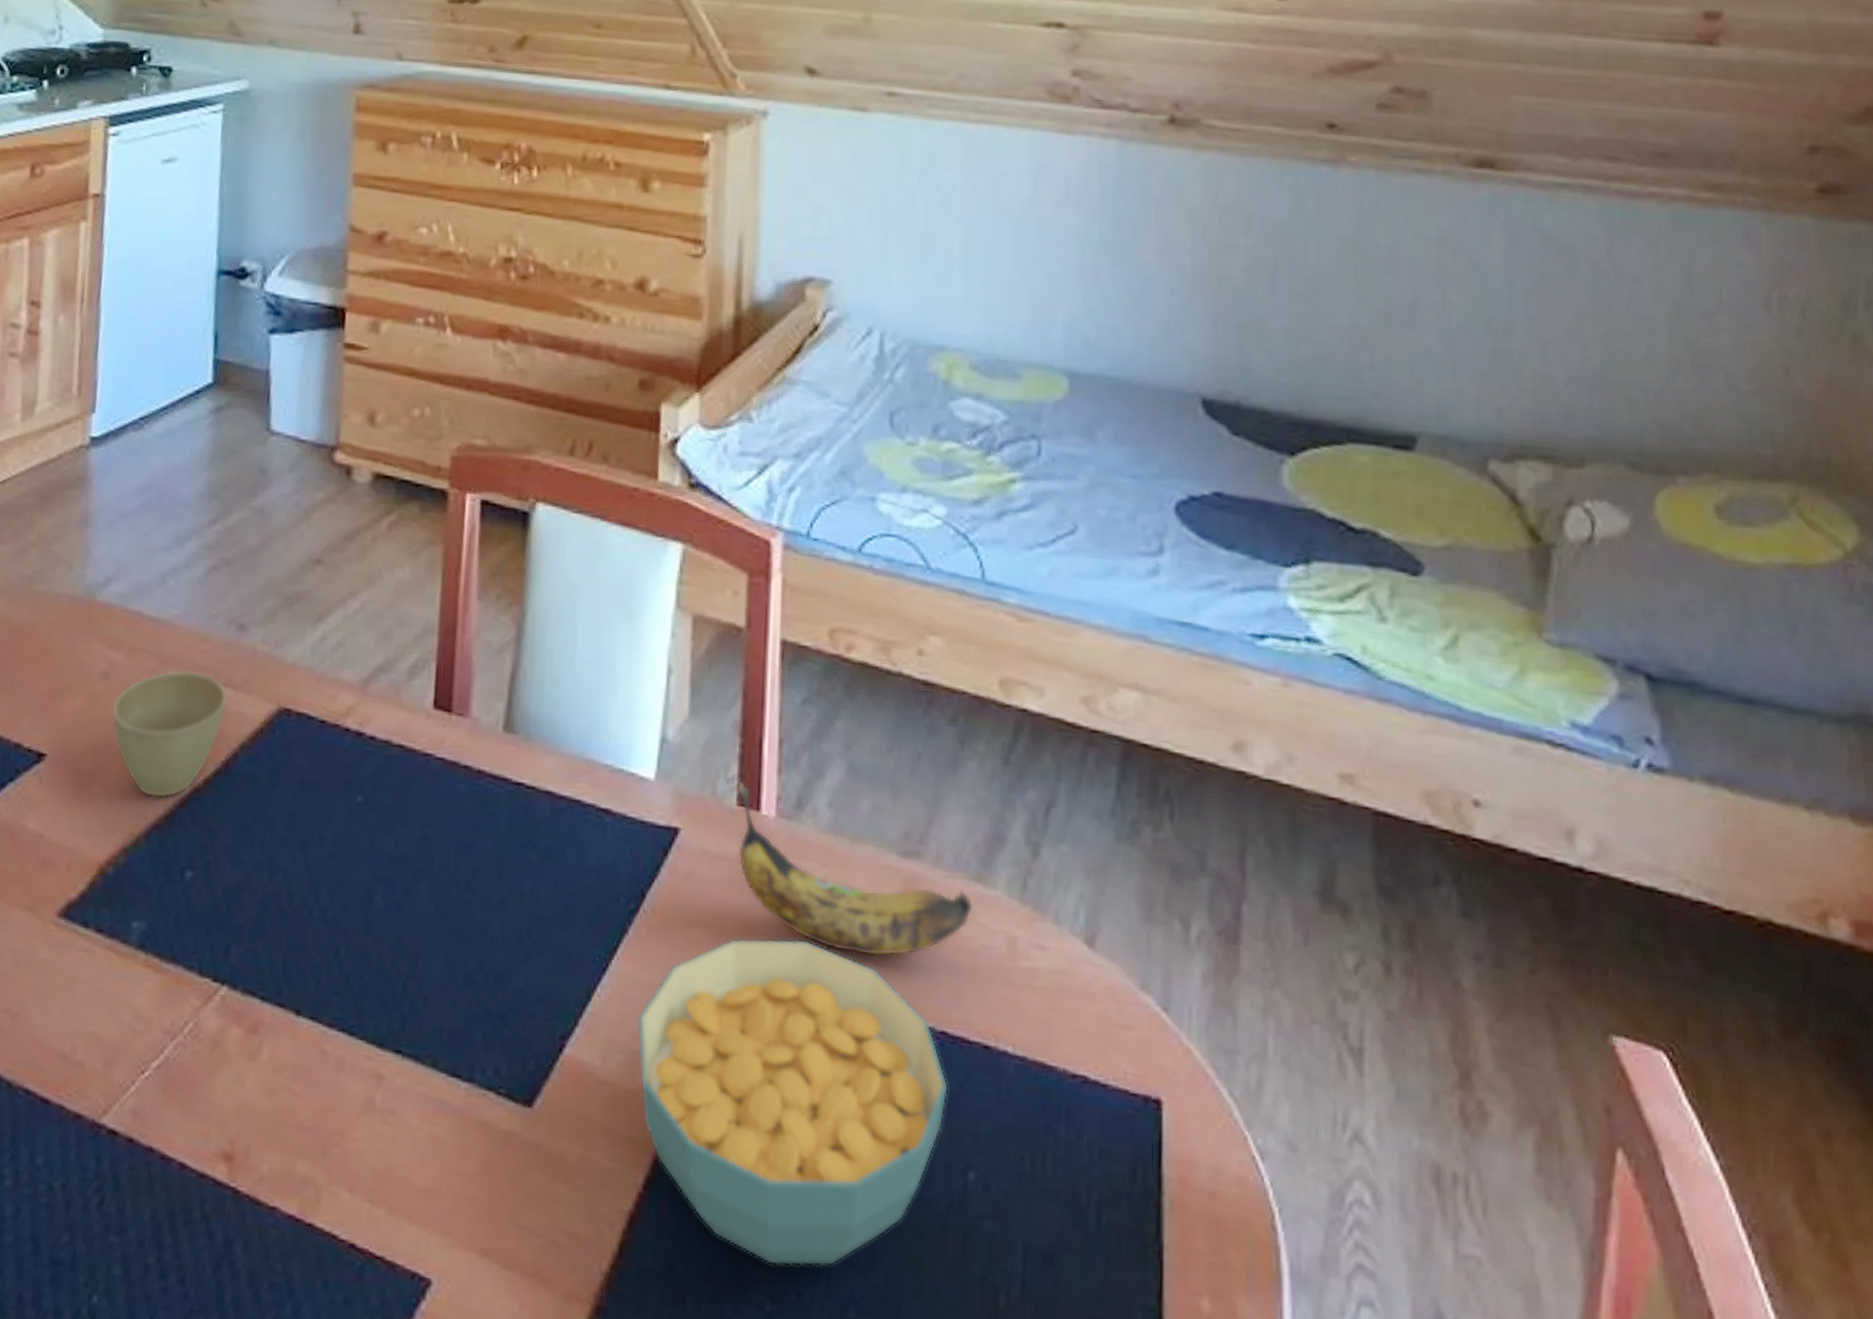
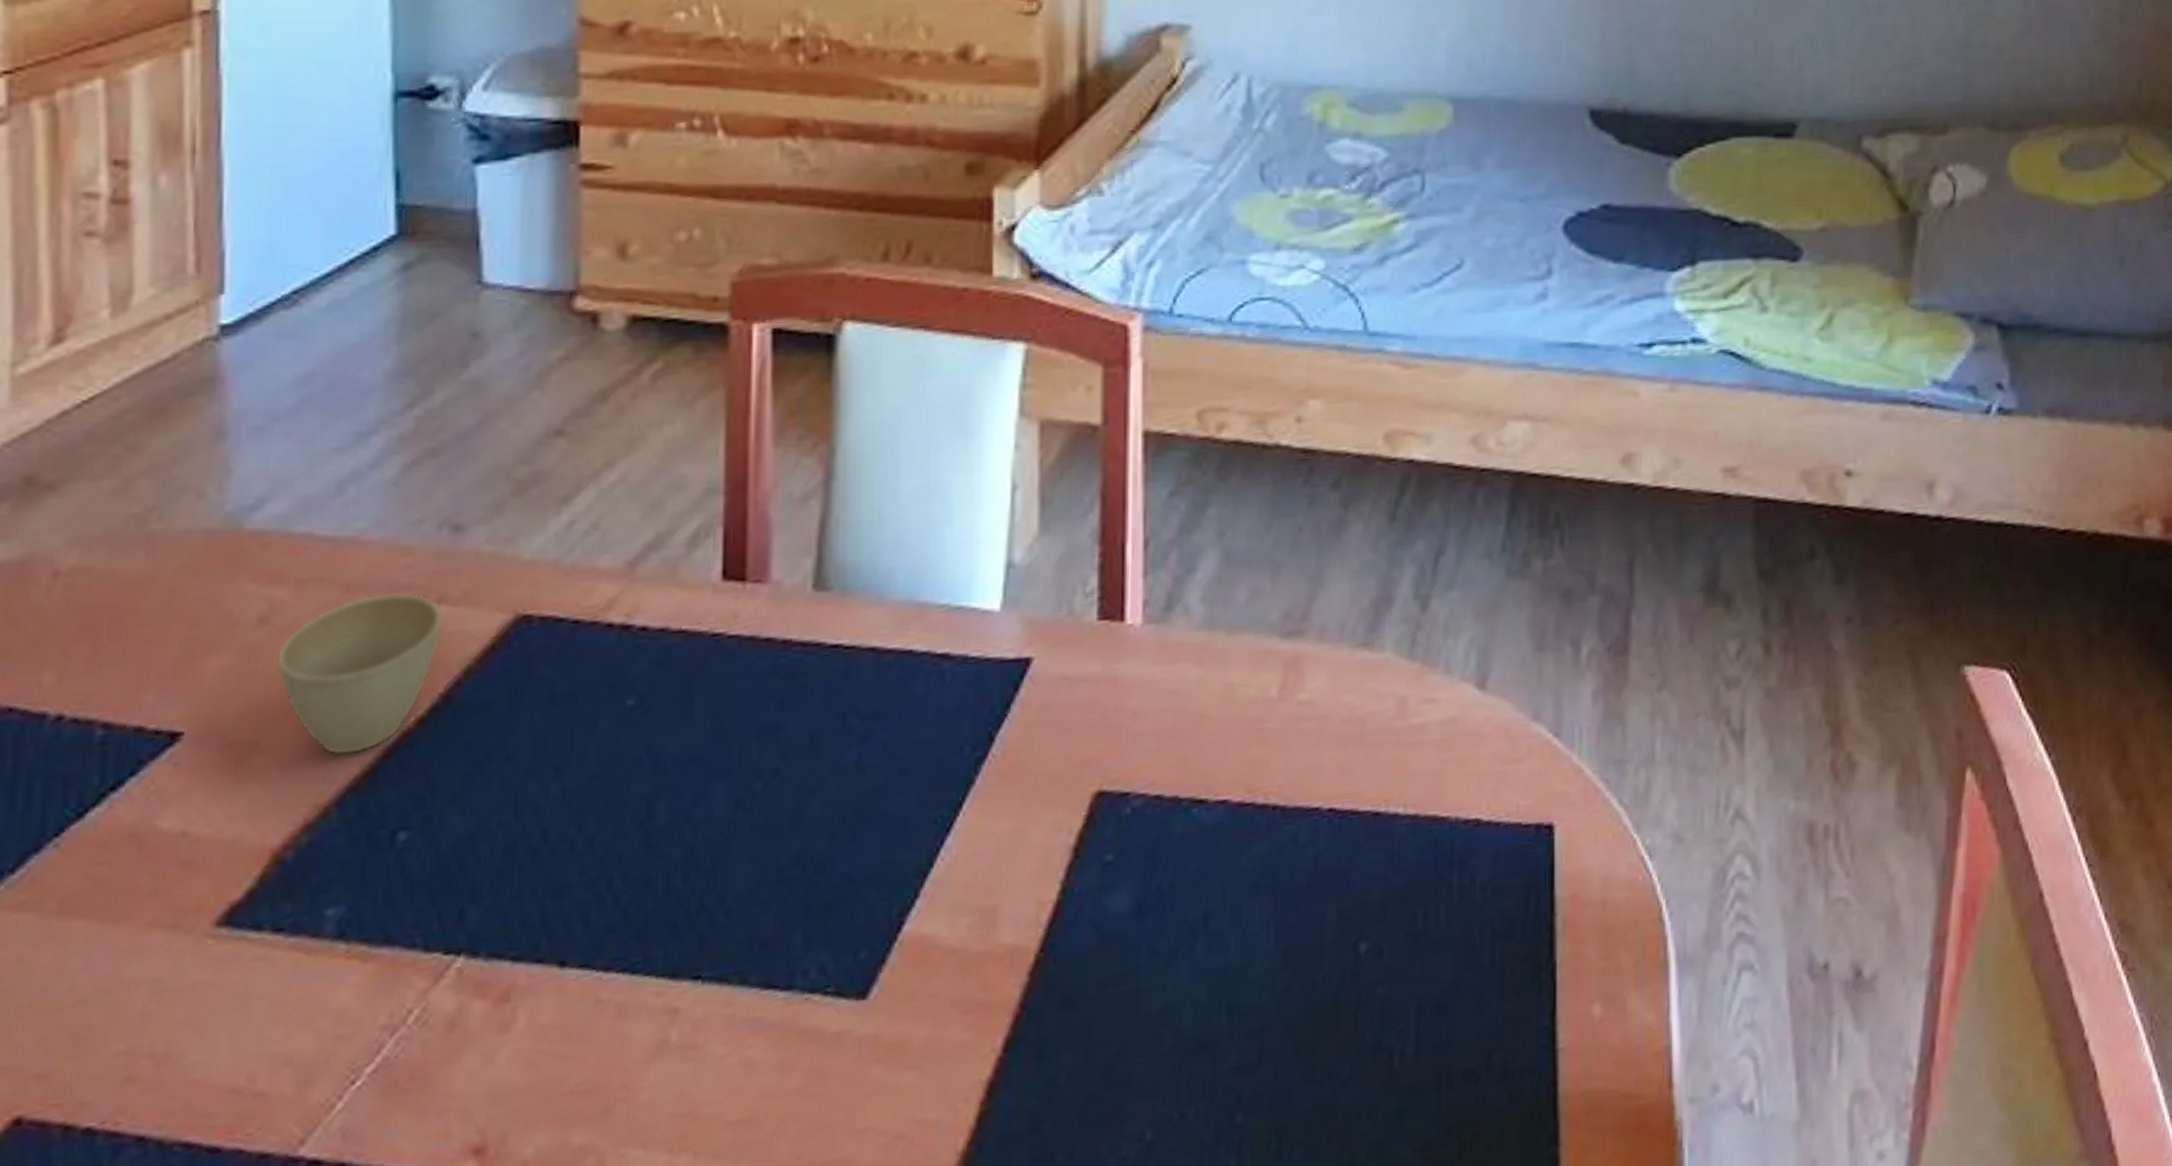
cereal bowl: present [636,937,949,1266] -> none [988,746,1338,1093]
banana: present [736,782,973,957] -> none [1096,593,1360,751]

